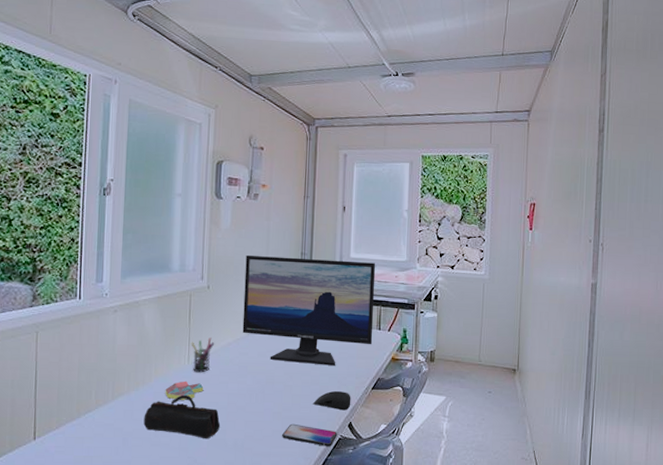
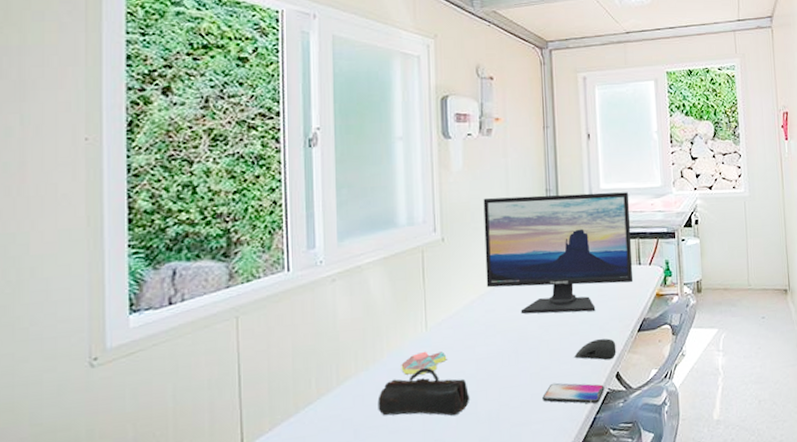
pen holder: present [191,338,215,373] -> none [427,297,456,340]

